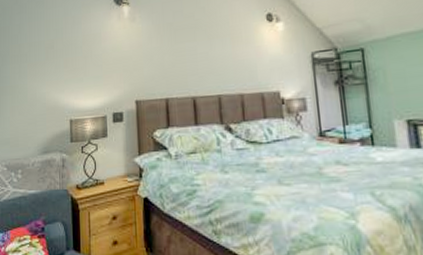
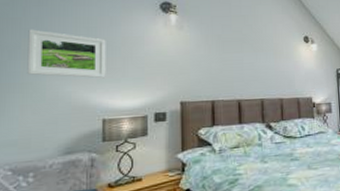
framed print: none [14,35,71,79] -> present [27,29,106,79]

